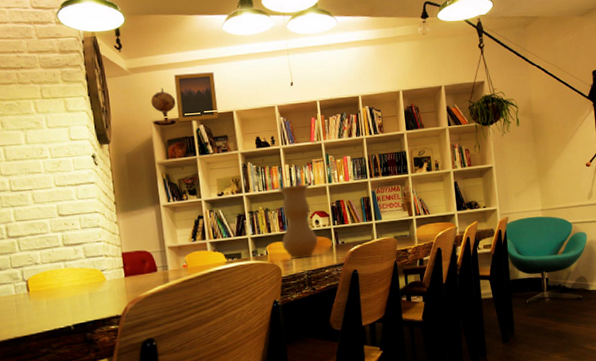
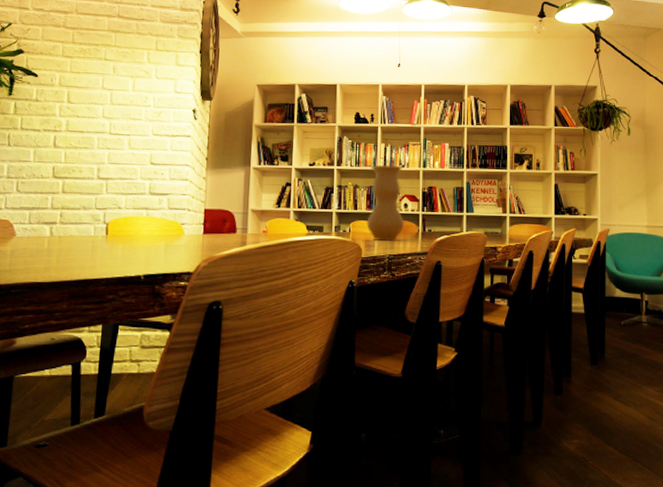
globe: present [151,87,177,126] -> none [257,53,283,91]
picture frame: present [174,72,219,123] -> none [281,43,324,91]

